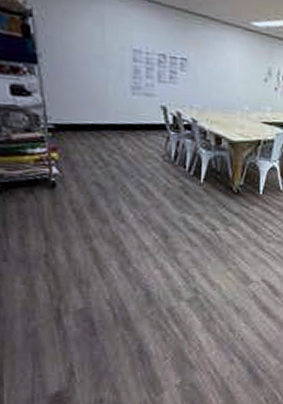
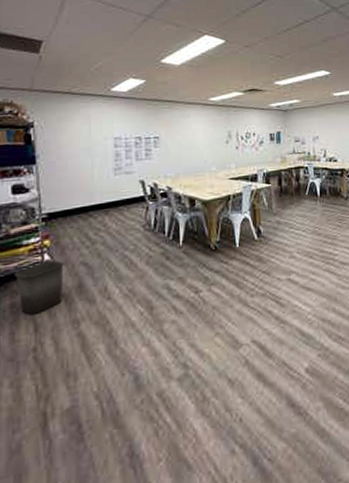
waste bin: none [19,174,76,224] -> present [14,260,66,315]

